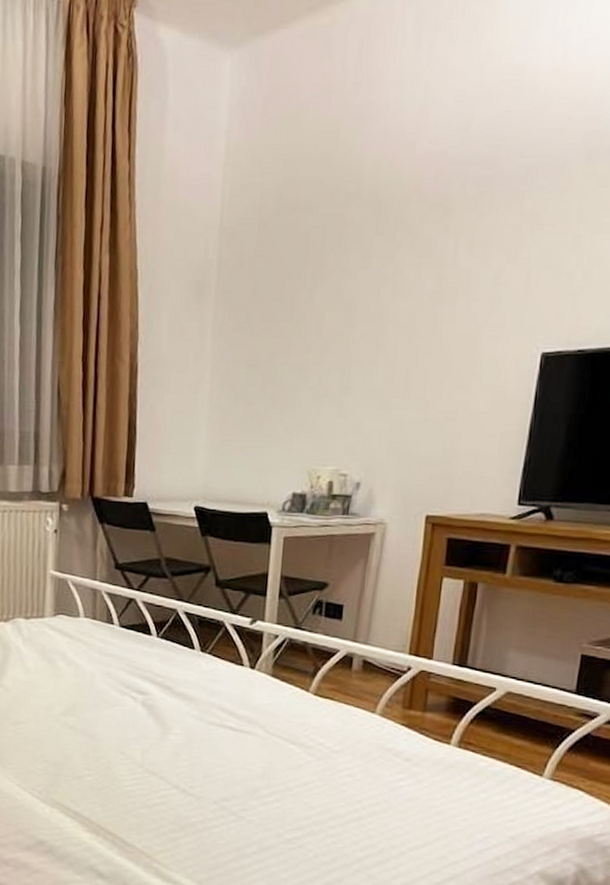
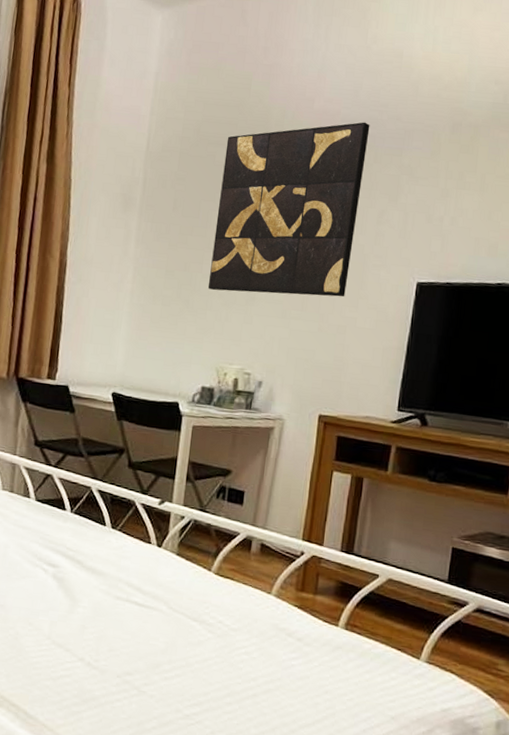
wall art: none [295,162,484,383] -> present [207,122,370,297]

